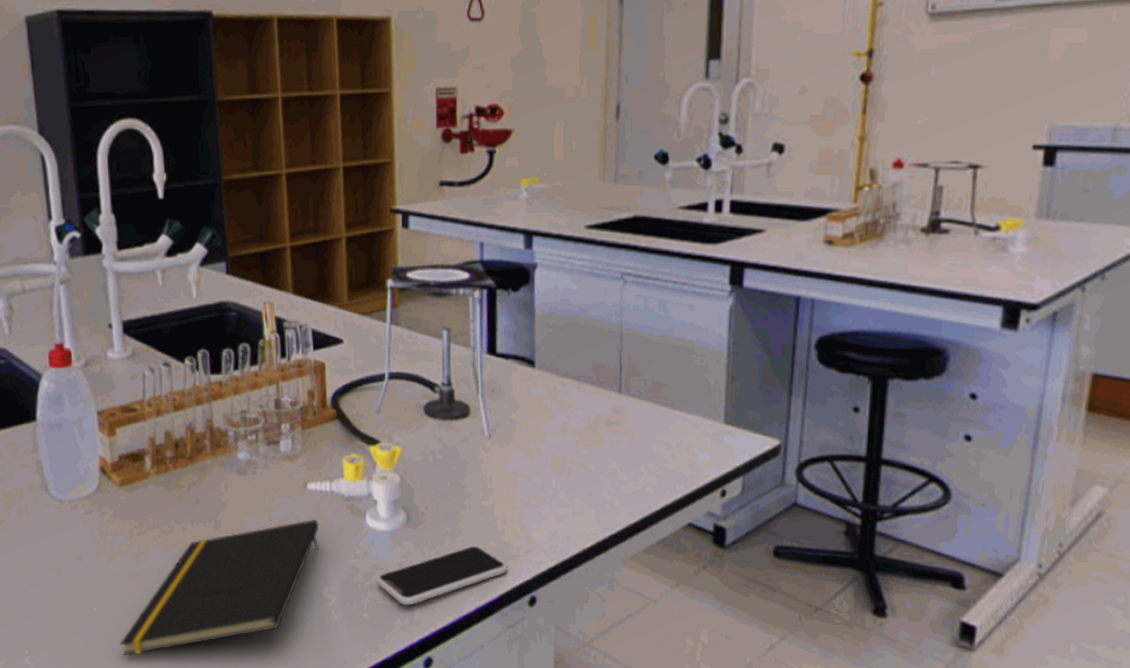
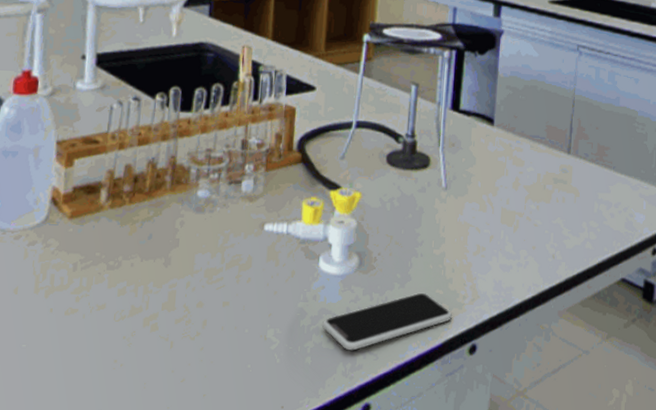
notepad: present [120,518,320,656] -> none [45,259,273,397]

